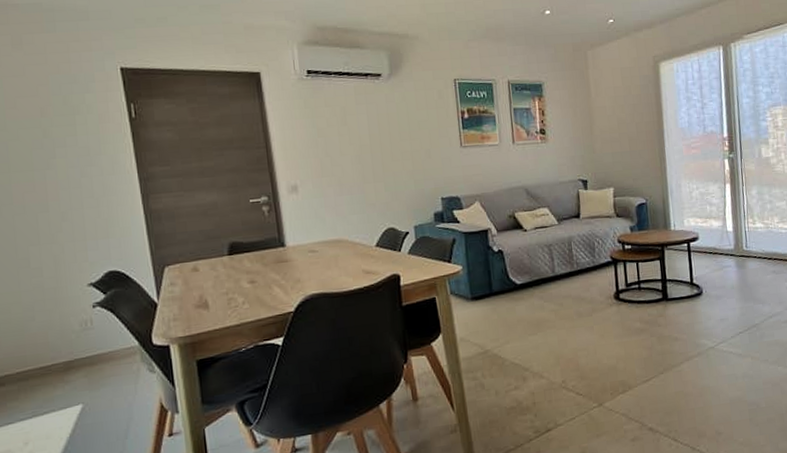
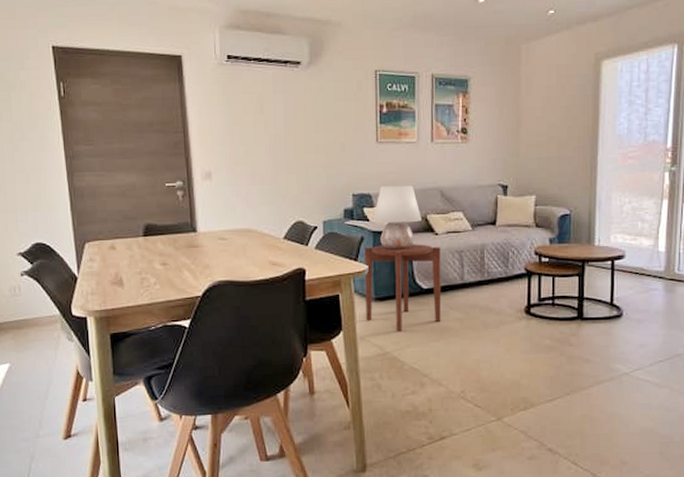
side table: none [457,241,537,328] -> present [364,244,441,331]
table lamp: none [462,185,511,249] -> present [372,185,422,250]

